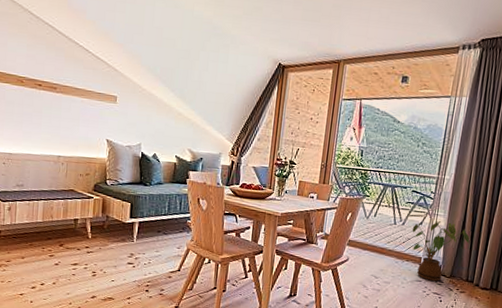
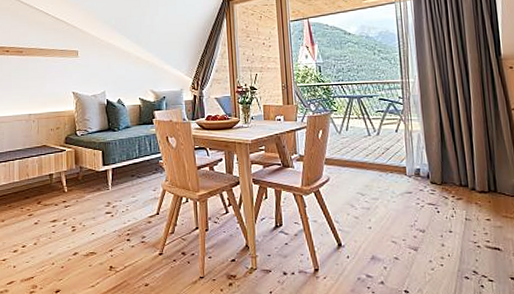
house plant: present [412,221,470,281] -> none [388,126,452,191]

